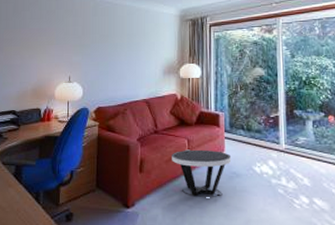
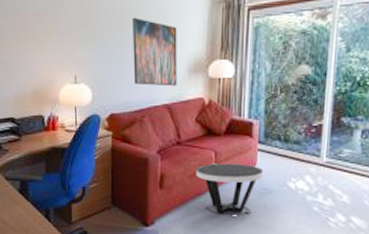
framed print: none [118,31,154,85] -> present [132,17,177,87]

